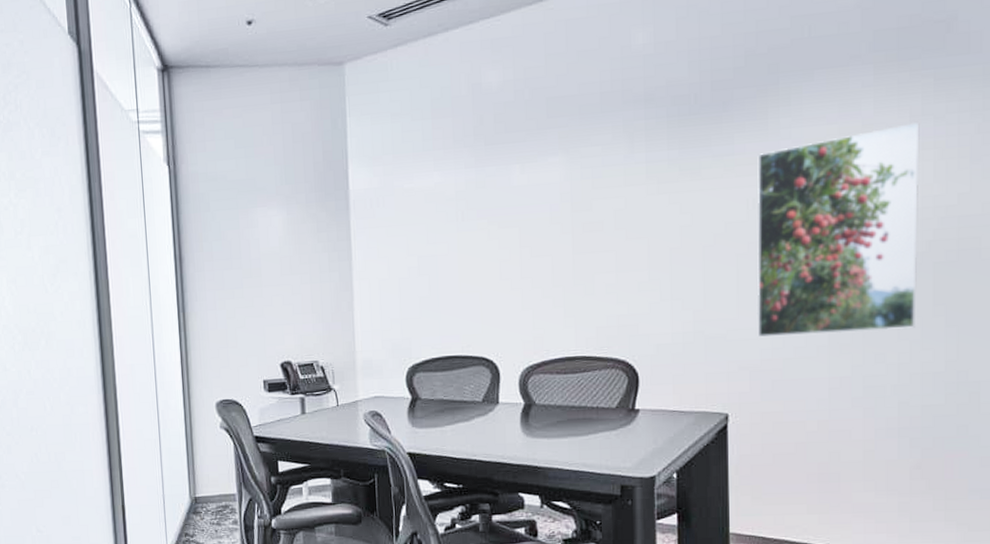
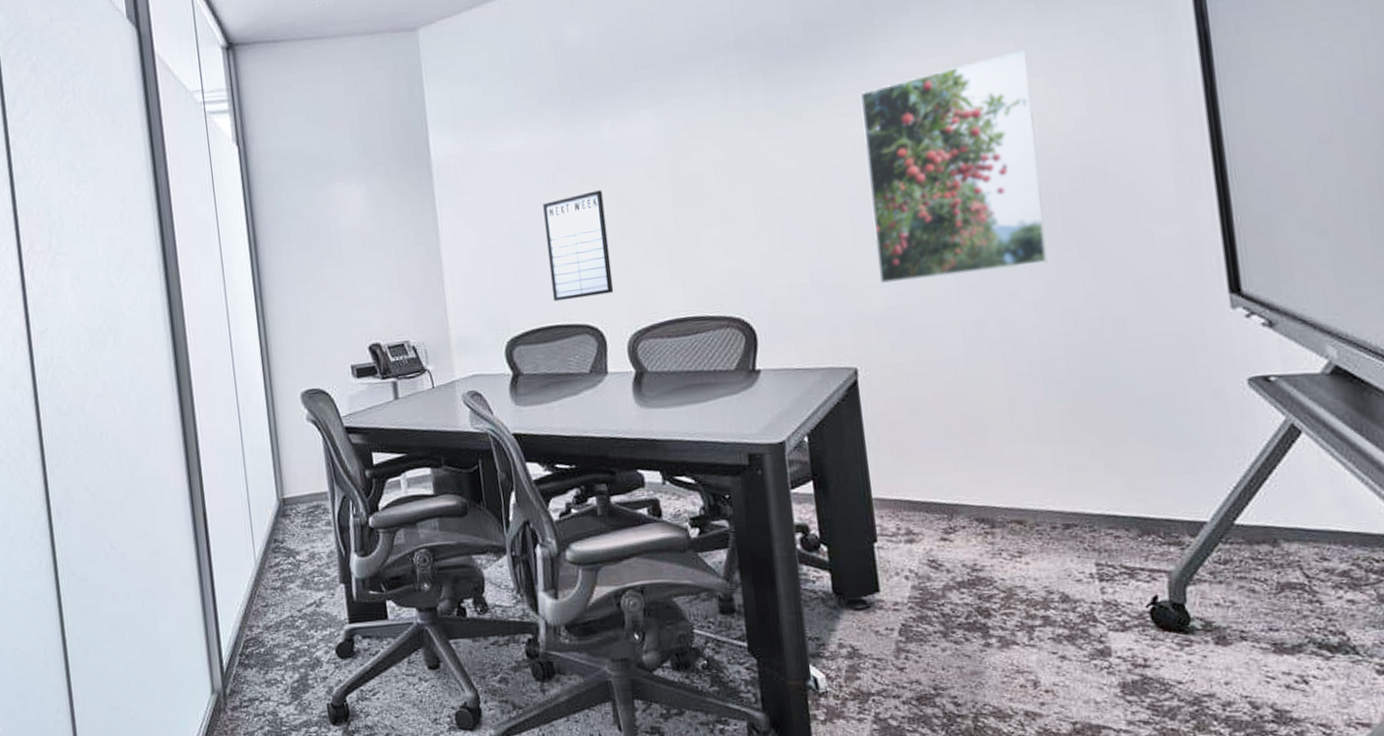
writing board: none [451,231,511,334] -> present [543,190,614,302]

